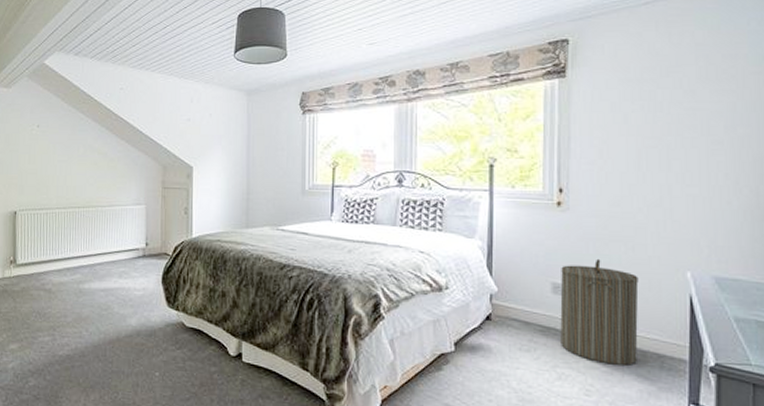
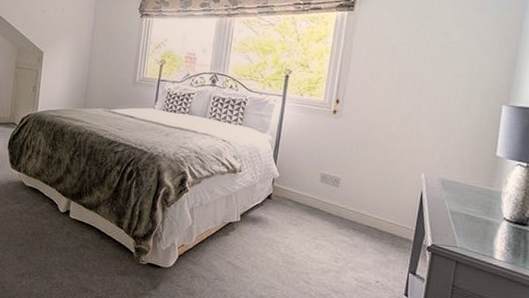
laundry hamper: present [560,258,639,365] -> none [321,157,386,241]

